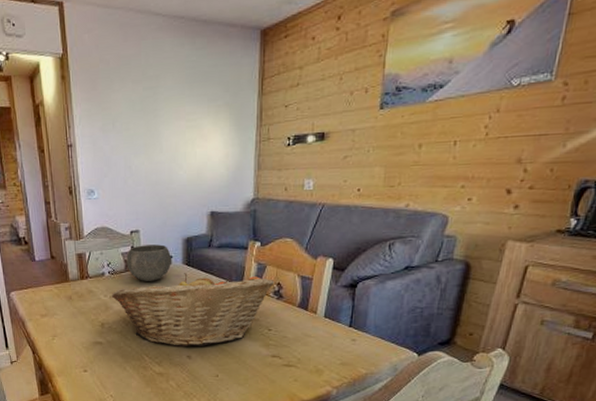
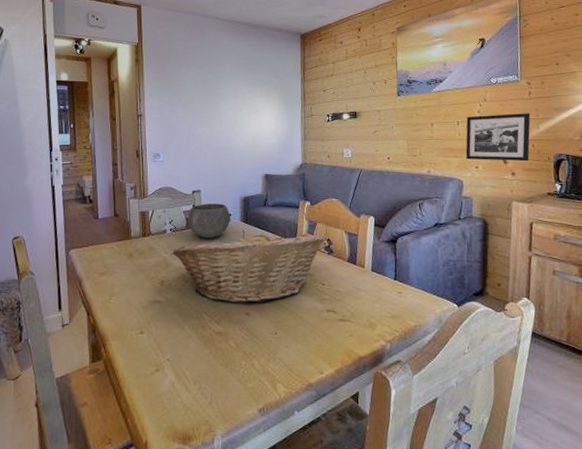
picture frame: none [458,126,558,191] -> present [465,113,531,162]

